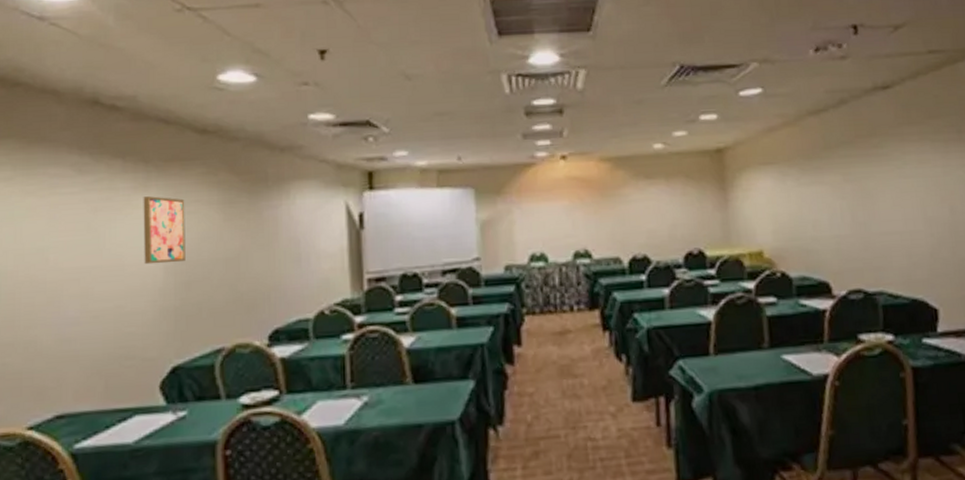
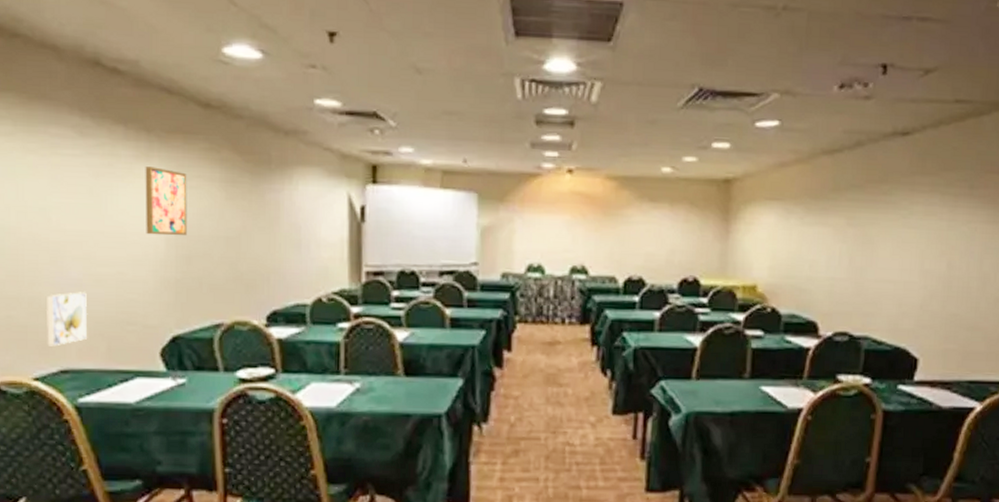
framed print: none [42,330,85,391] -> present [47,292,88,346]

